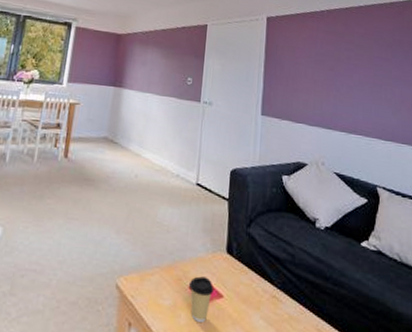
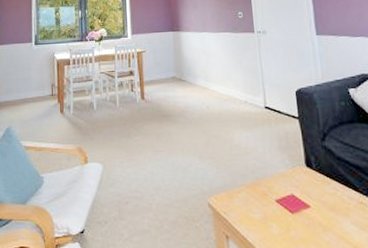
coffee cup: present [188,276,214,322] -> none [274,190,301,231]

